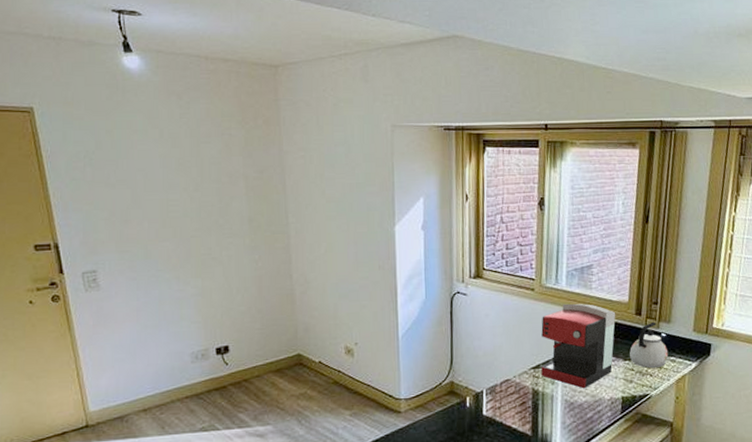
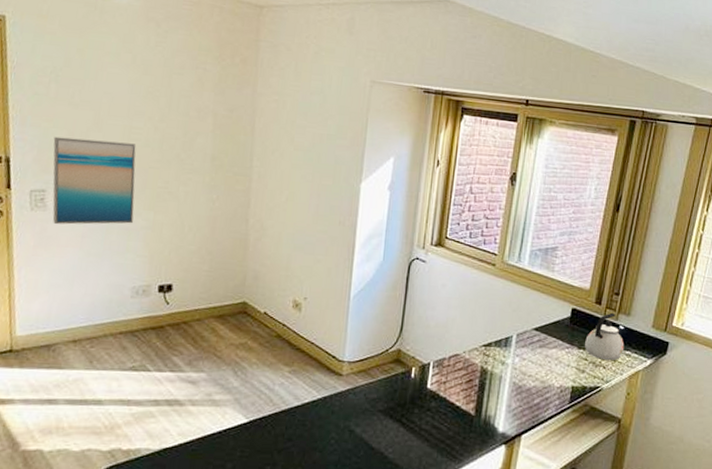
wall art: none [96,216,183,301] -> present [52,136,137,225]
coffee maker: present [541,303,615,389] -> none [492,283,575,374]

